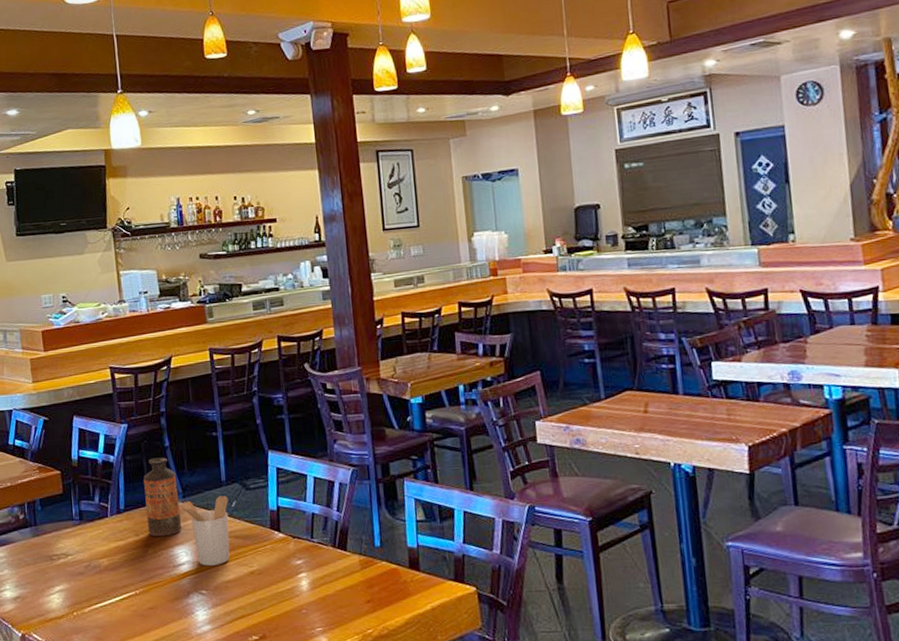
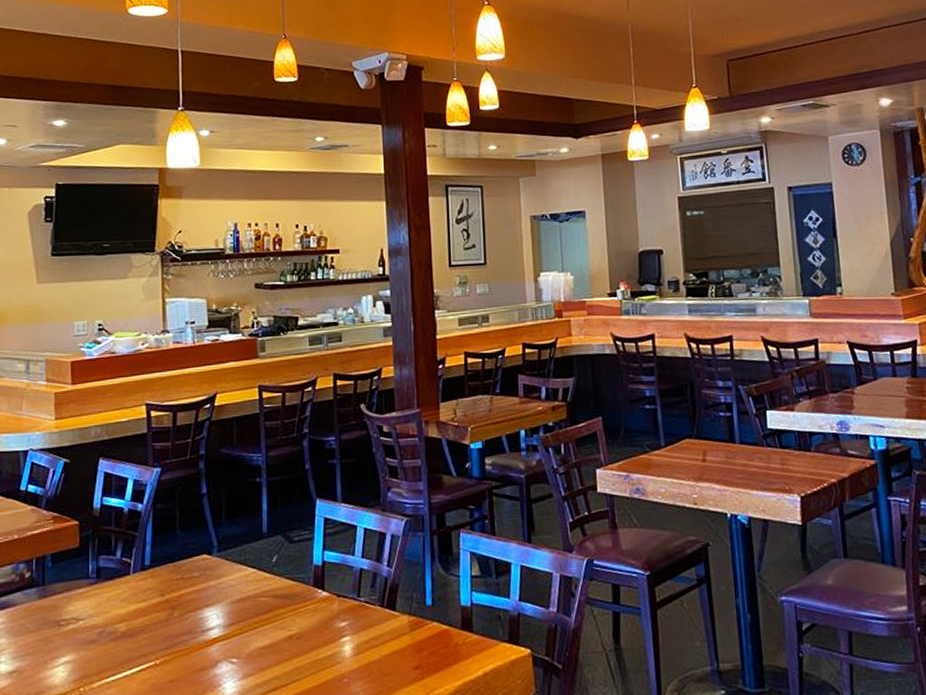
bottle: present [143,457,182,537] -> none [175,506,215,597]
utensil holder: present [178,496,230,566] -> none [212,549,269,630]

